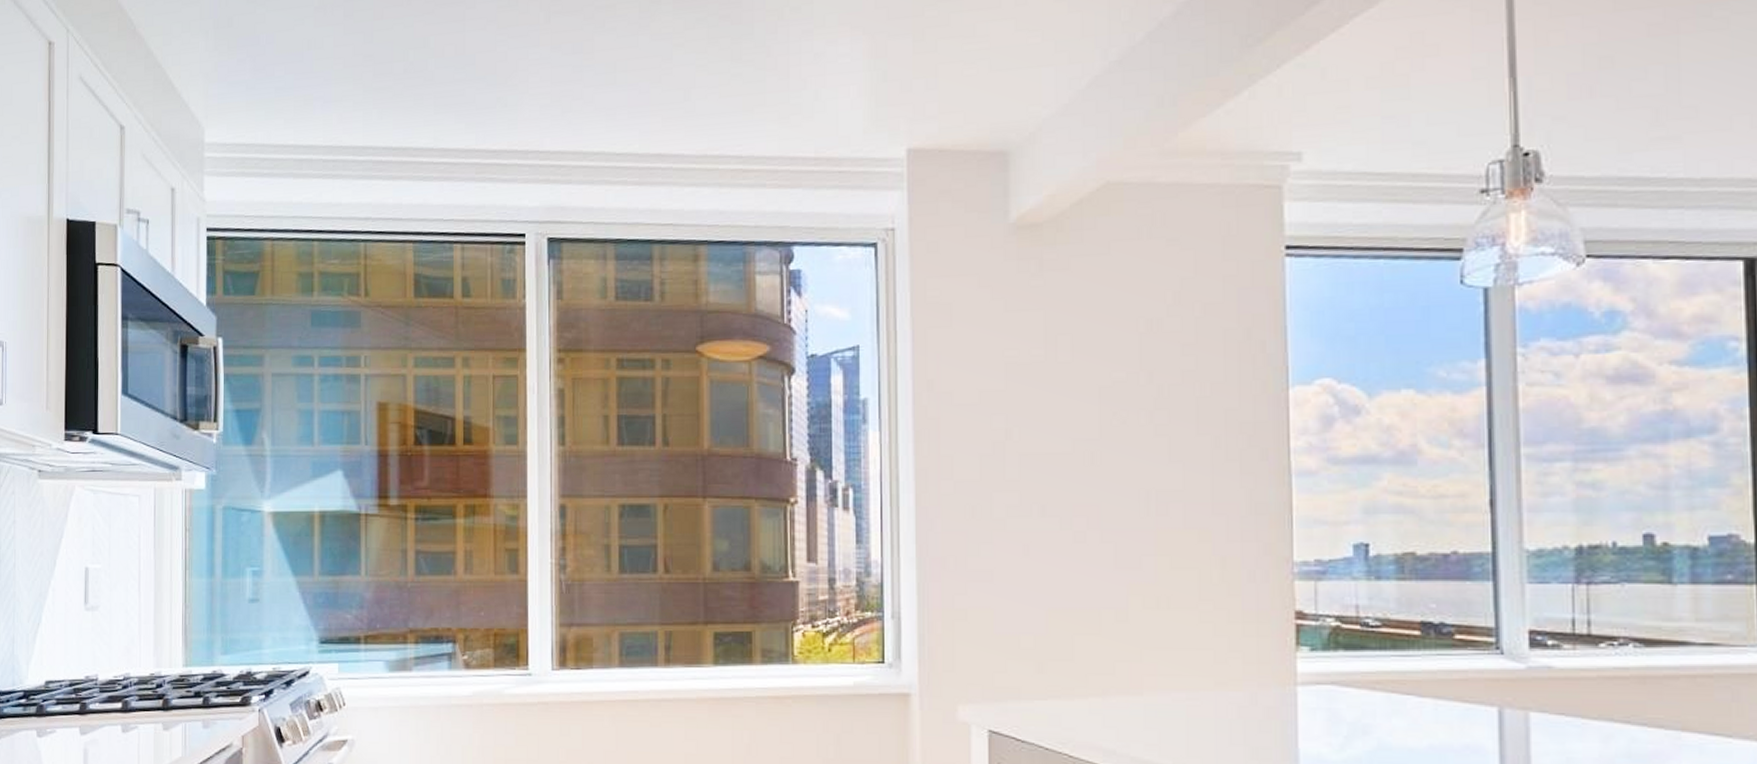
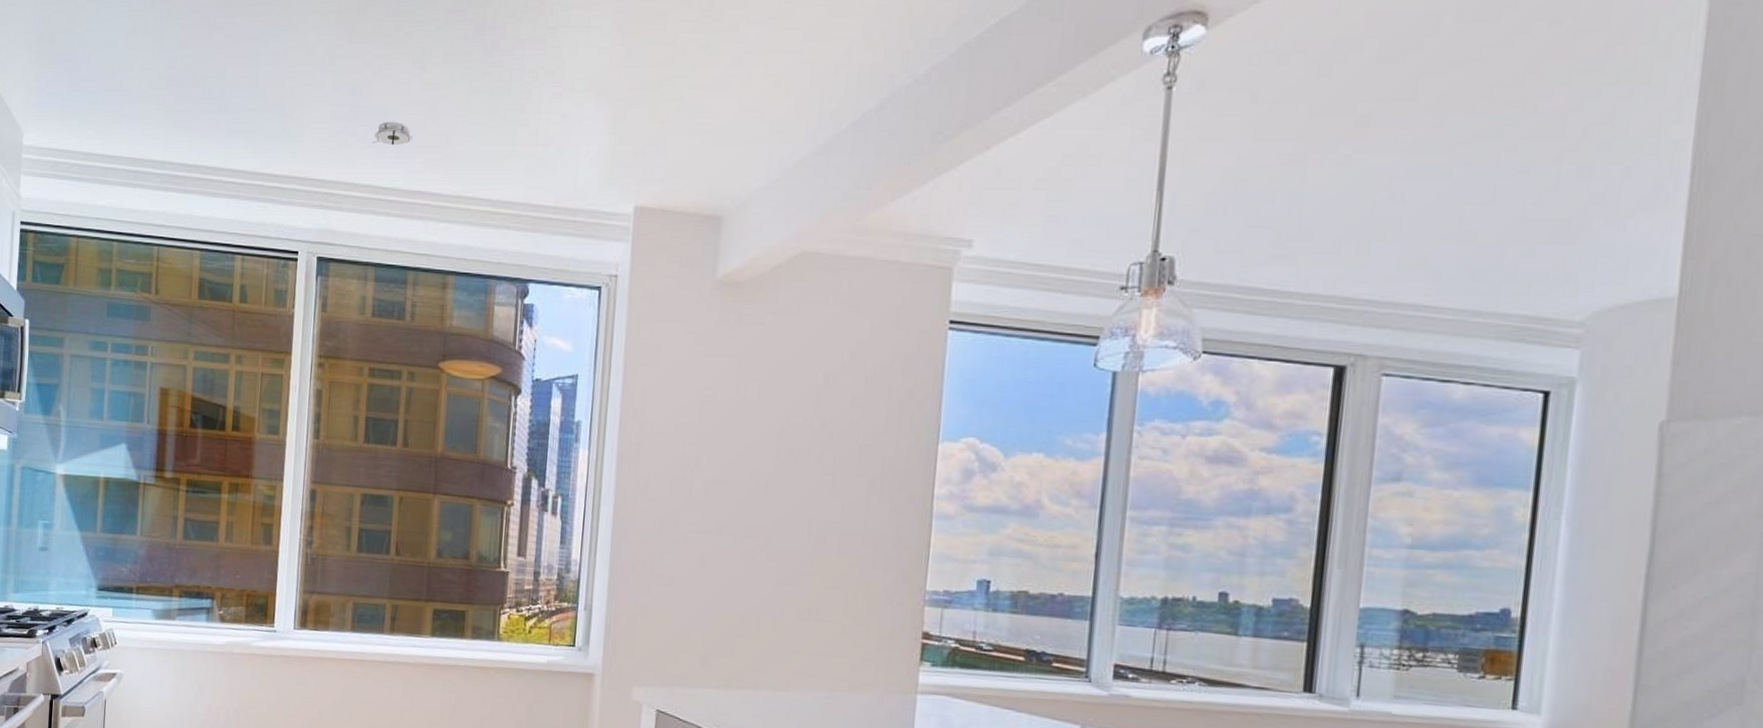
smoke detector: none [601,78,646,105] -> present [373,121,412,145]

